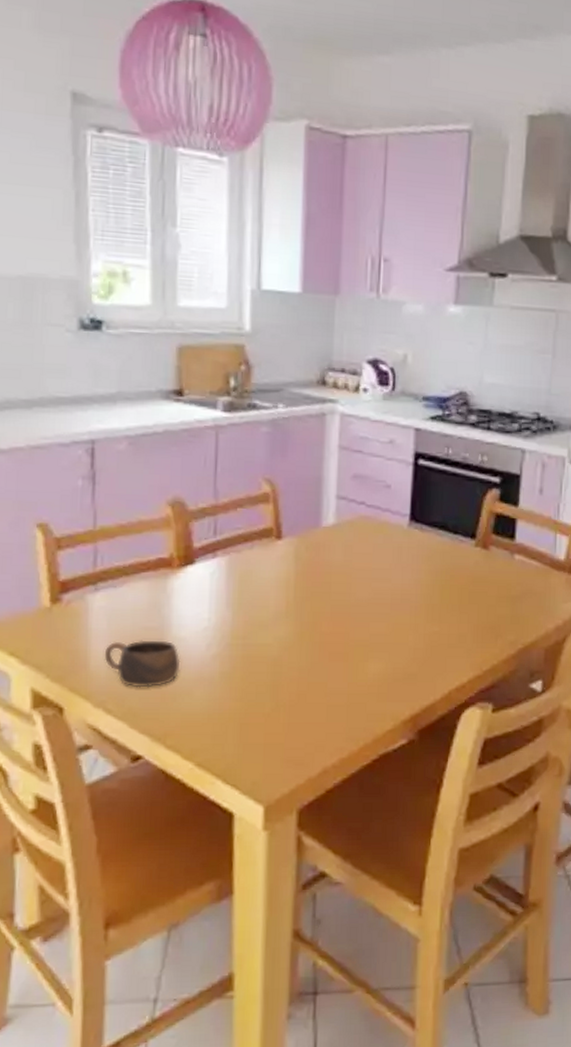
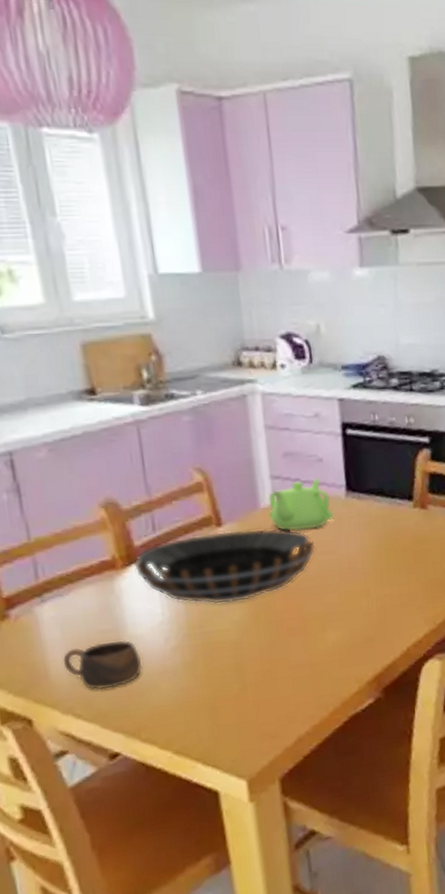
decorative bowl: none [189,544,371,619] -> present [133,528,316,605]
teapot: none [328,502,394,555] -> present [268,477,334,532]

